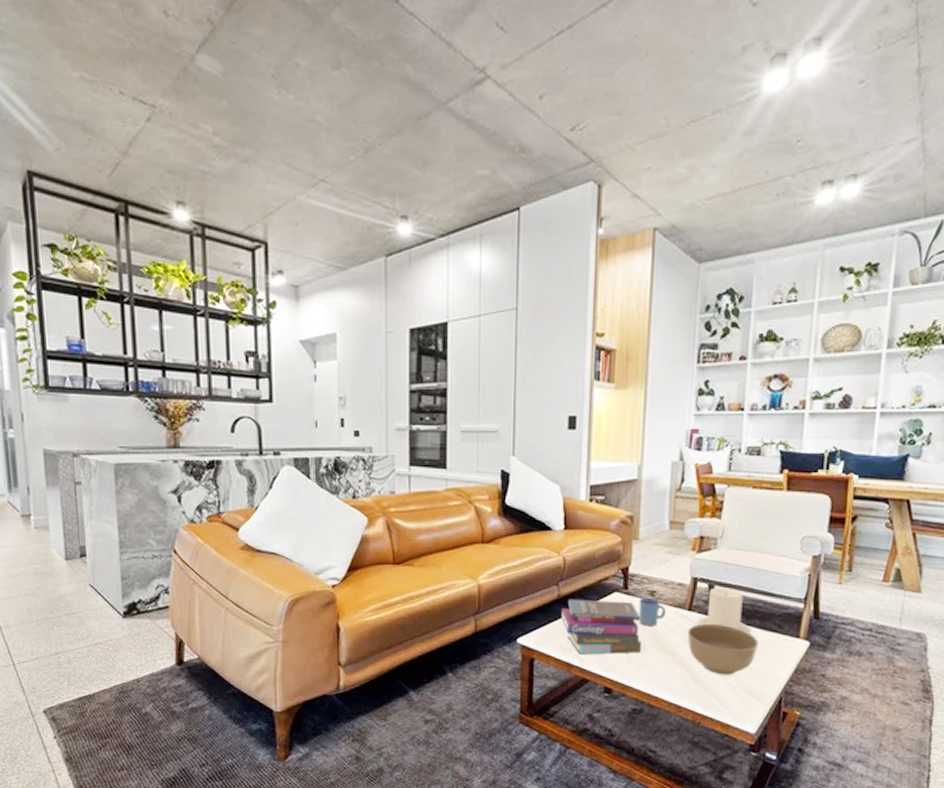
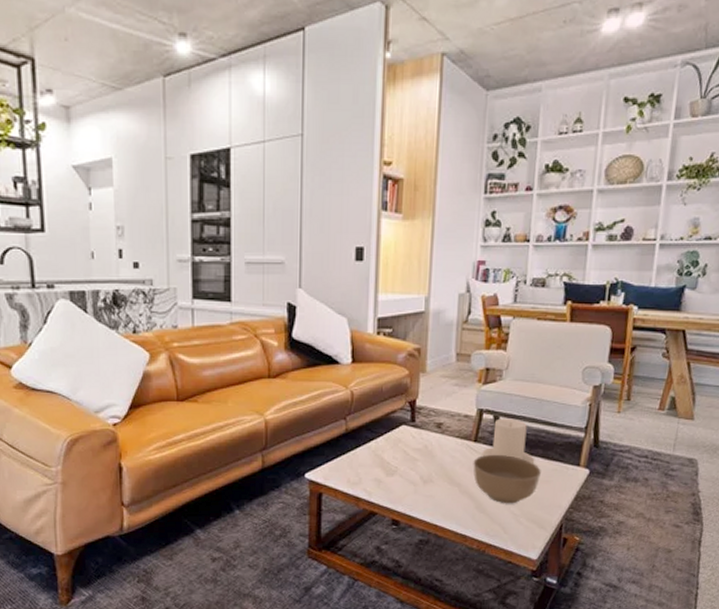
books: present [561,598,641,655] -> none [349,432,428,488]
mug: present [638,597,666,626] -> none [425,429,452,458]

